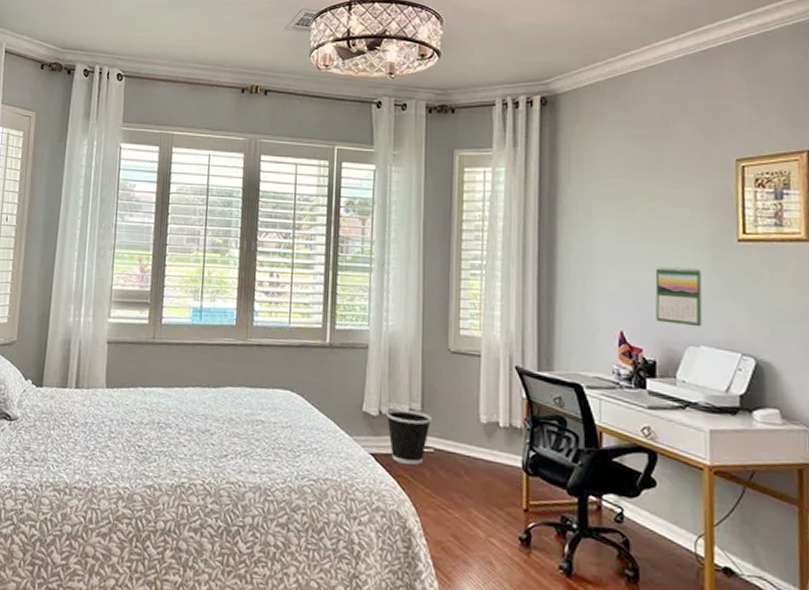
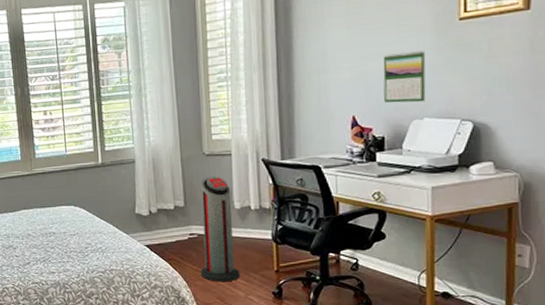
wastebasket: present [385,409,431,465] -> none [154,207,194,249]
air purifier: none [433,379,481,516] -> present [200,176,240,282]

